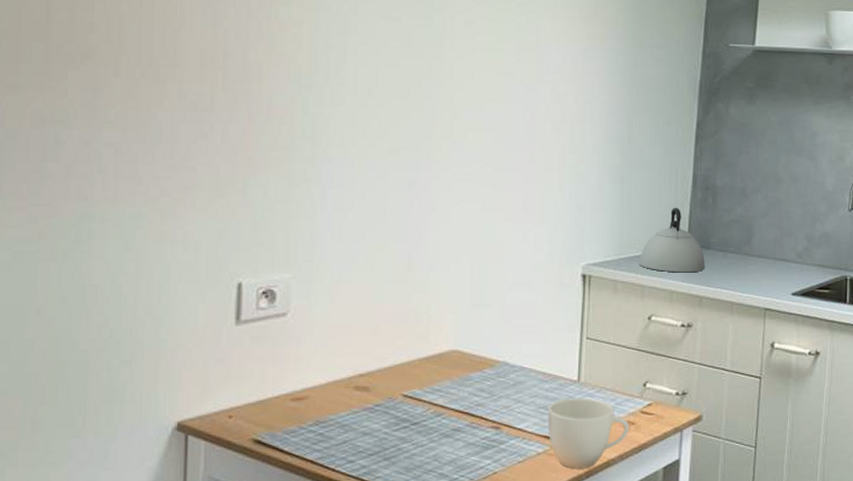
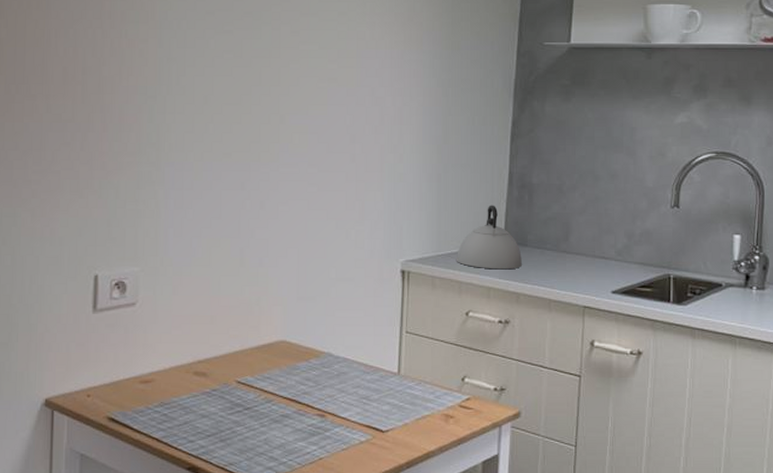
cup: present [547,398,629,469] -> none [369,390,448,459]

